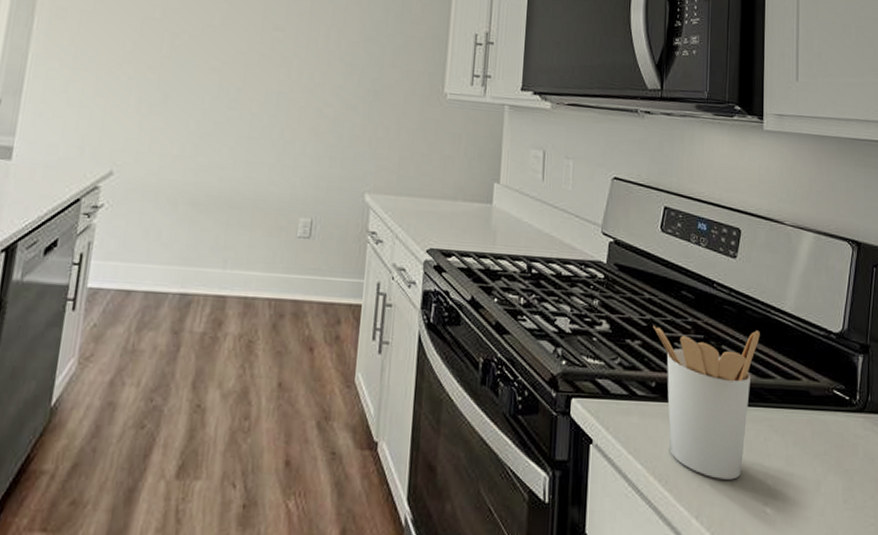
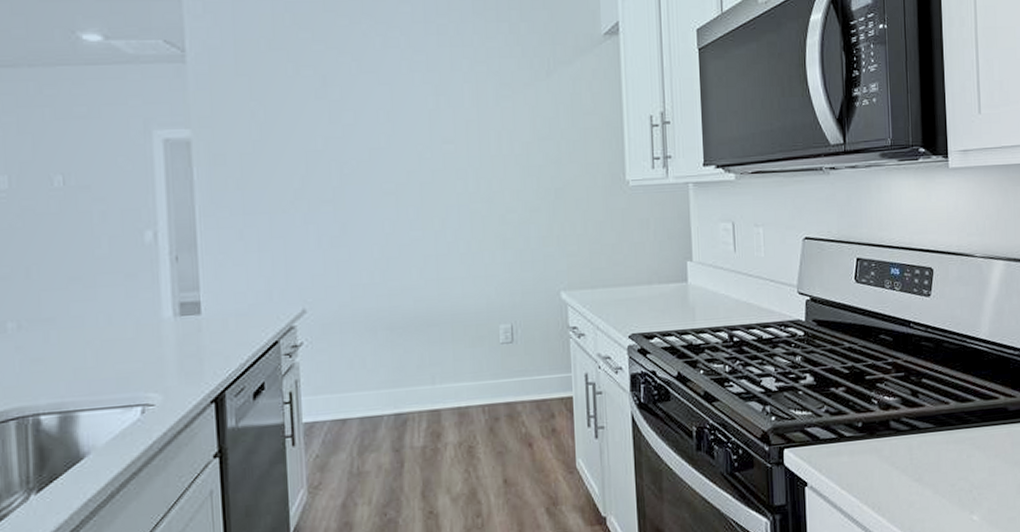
utensil holder: present [653,325,760,480] -> none [855,360,958,498]

